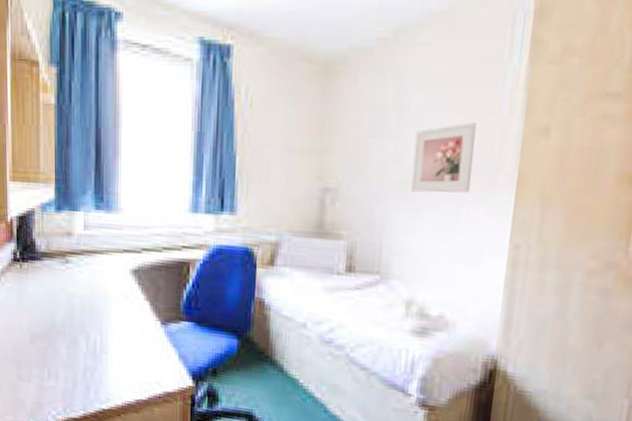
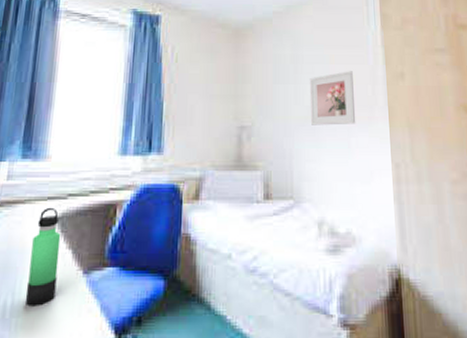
thermos bottle: none [111,259,139,347] -> present [25,207,61,307]

